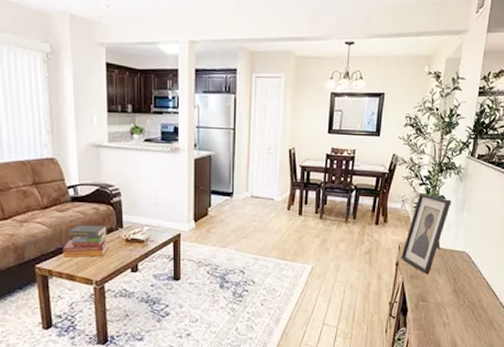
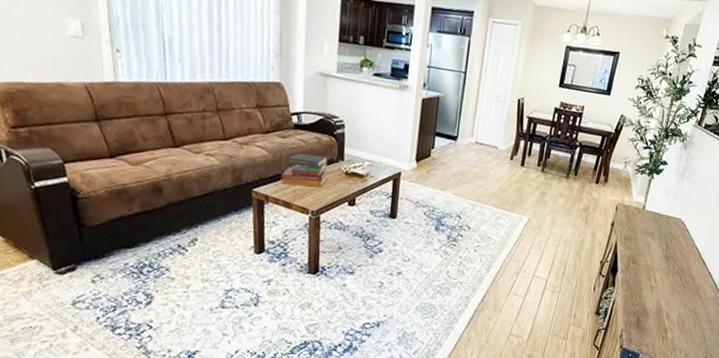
picture frame: present [401,192,451,275] -> none [617,156,673,238]

